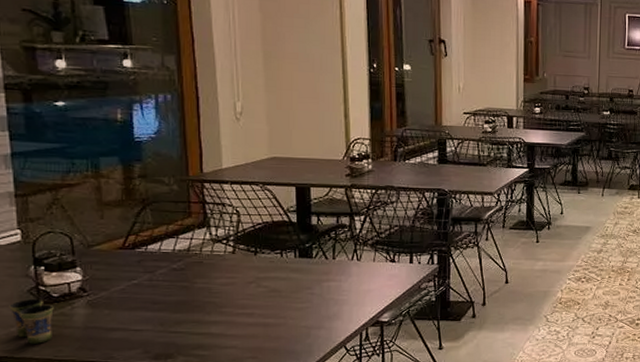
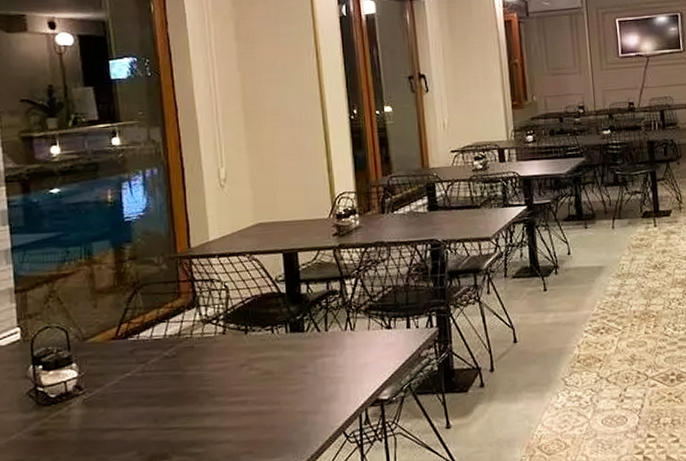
cup: present [9,298,54,344] -> none [10,401,51,452]

